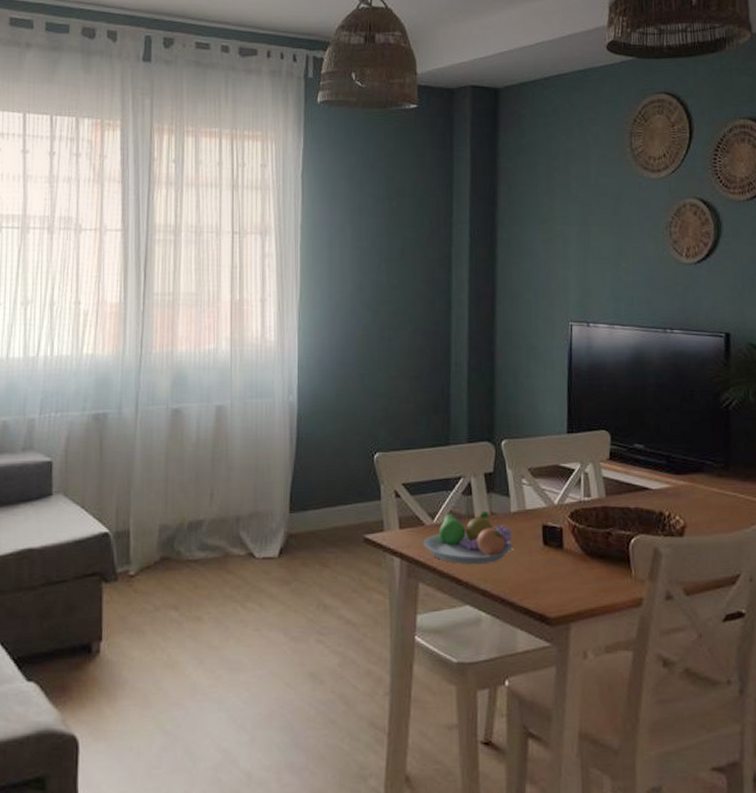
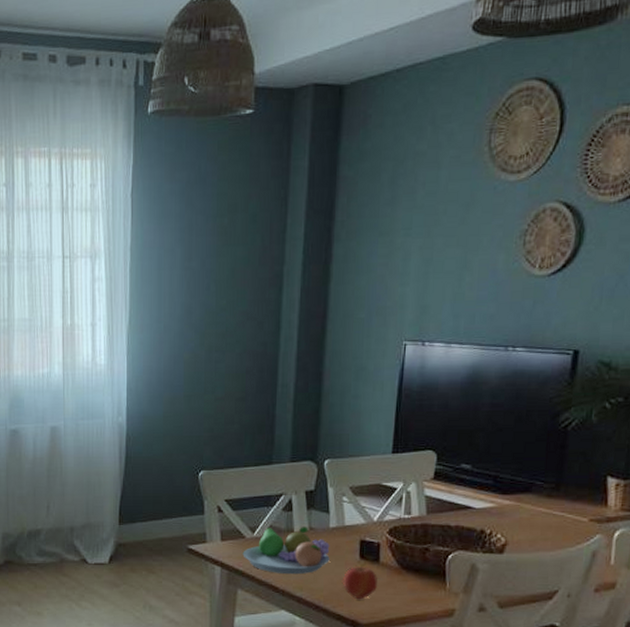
apple: none [527,554,563,591] -> present [342,566,377,600]

